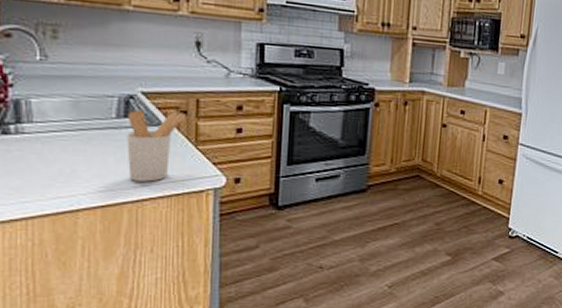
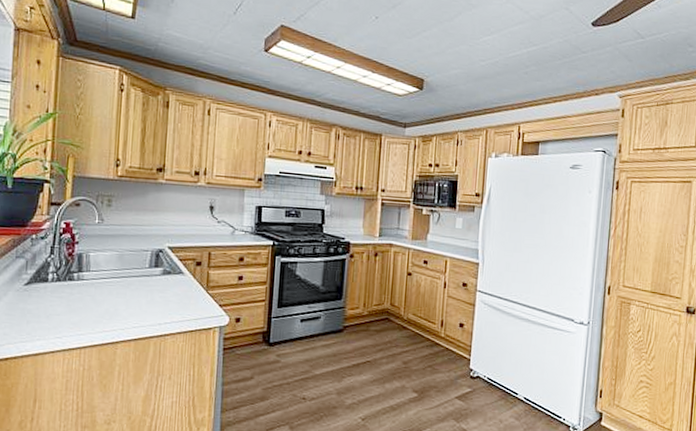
utensil holder: present [127,109,187,182] -> none [155,261,201,320]

